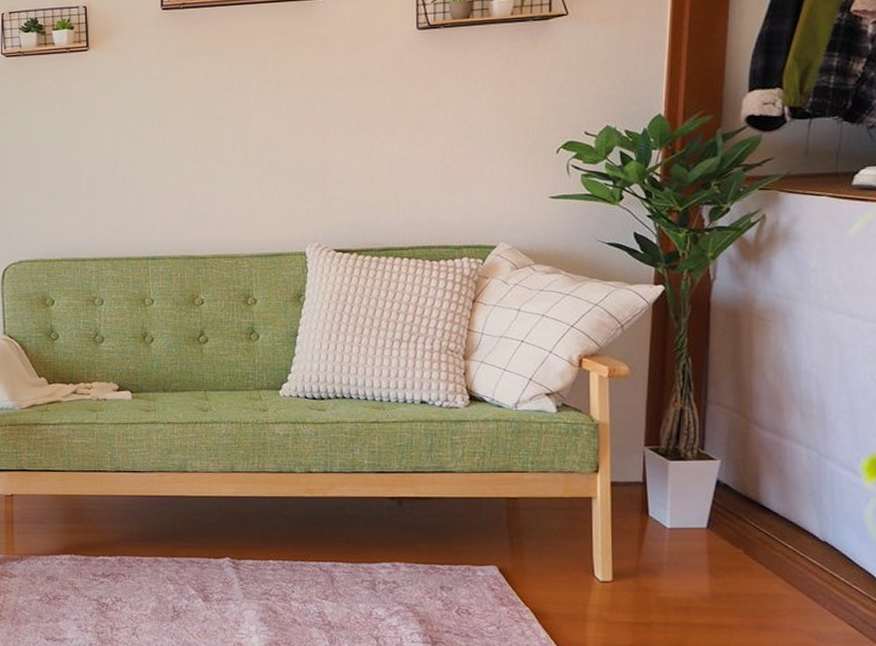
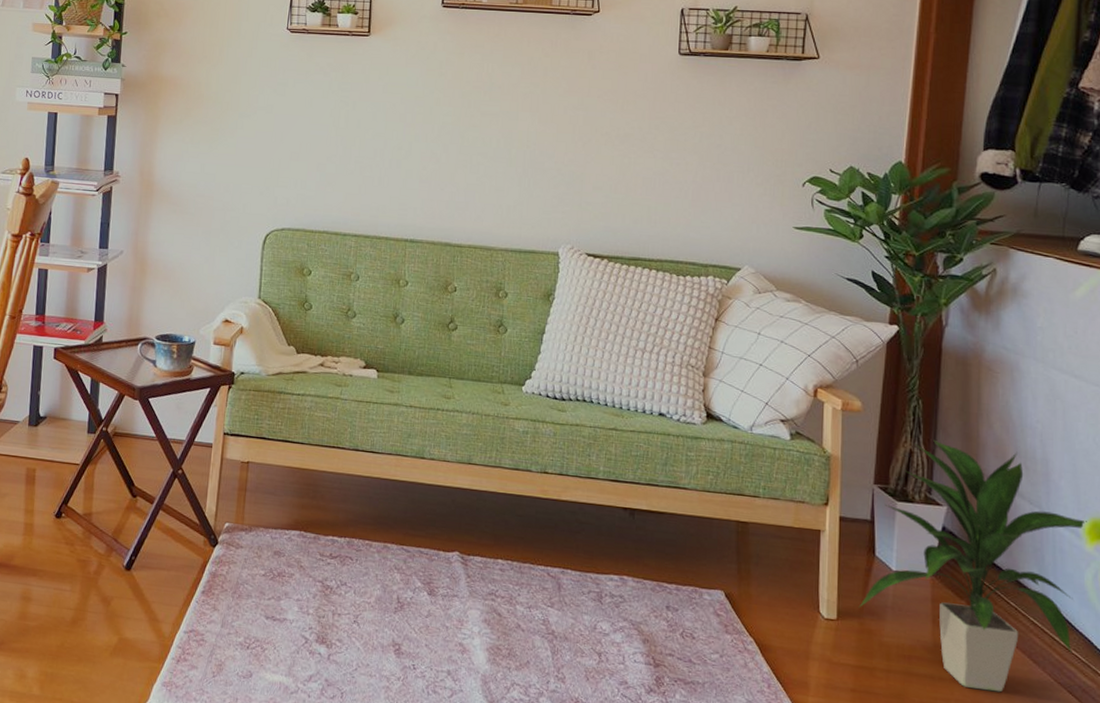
indoor plant: none [634,395,866,633] -> present [858,439,1087,693]

